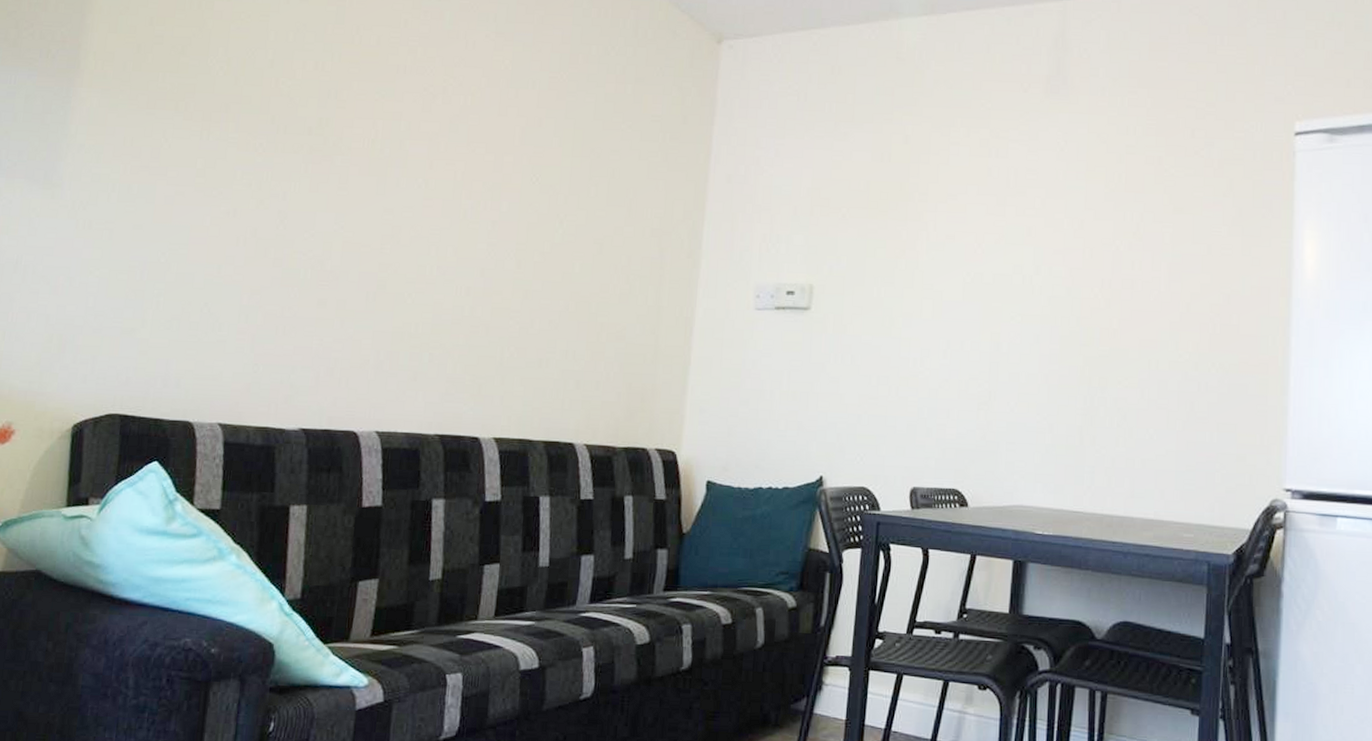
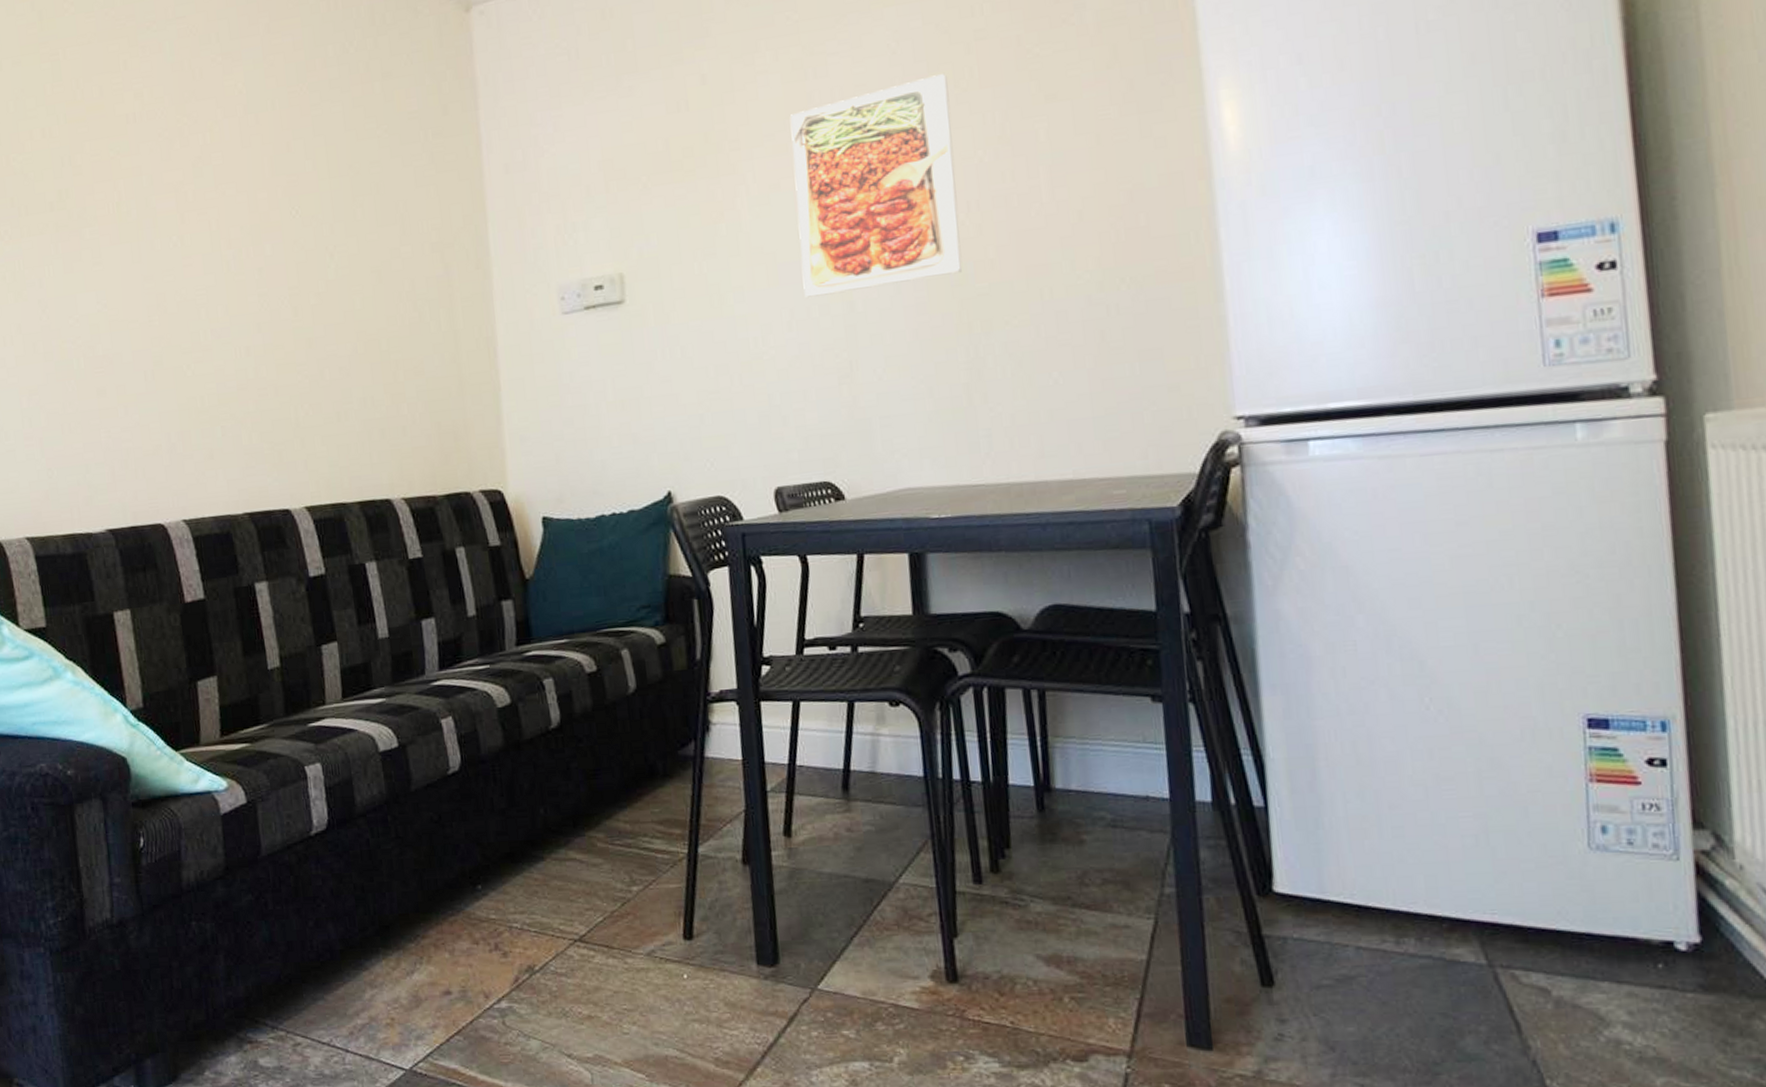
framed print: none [961,174,1100,335] -> present [790,74,962,298]

